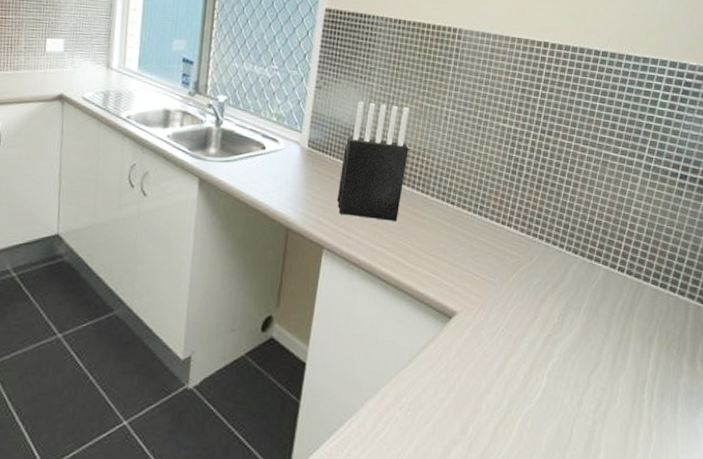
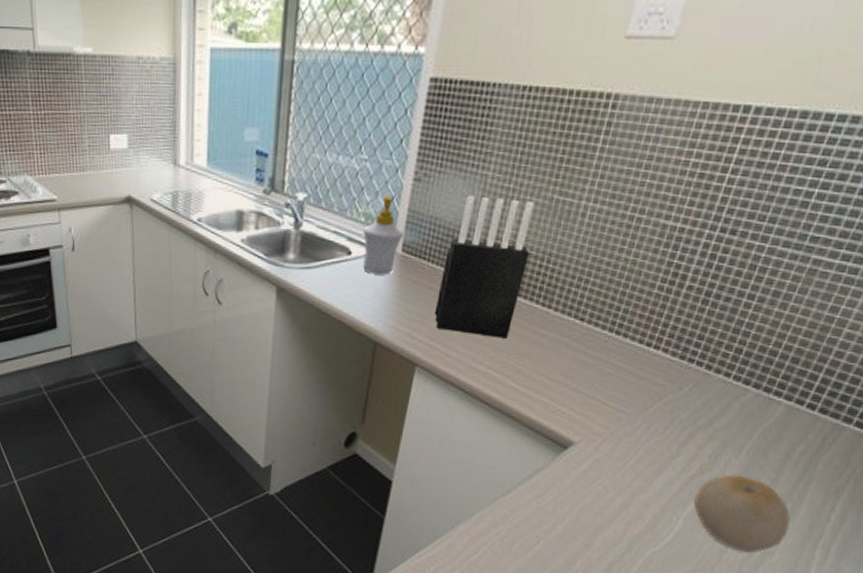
soap bottle: none [275,98,310,167] -> present [363,194,405,275]
fruit: none [552,332,623,402] -> present [693,474,791,553]

